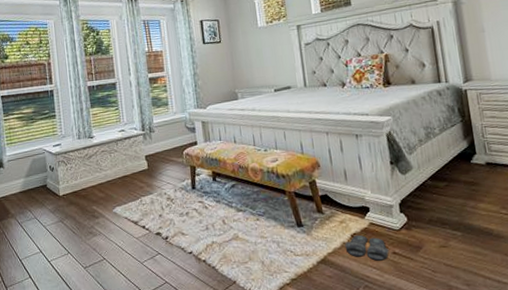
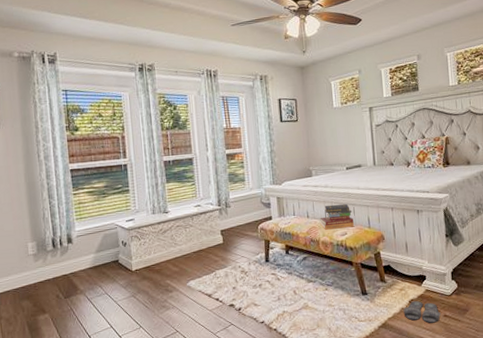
books: none [248,128,285,156] -> present [320,204,354,230]

